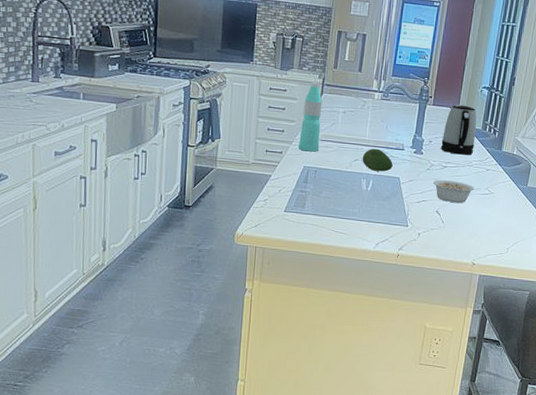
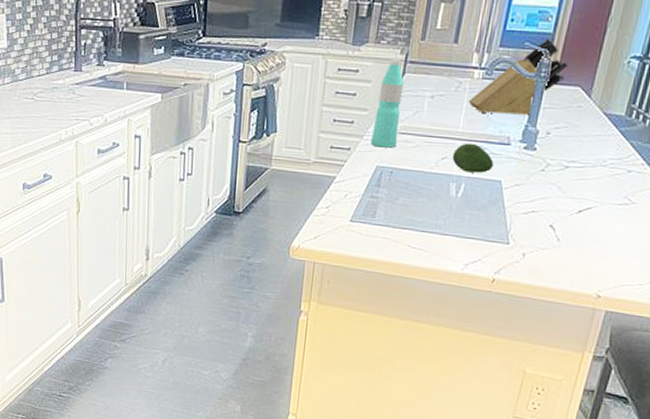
knife block: none [371,71,441,129] -> present [468,38,569,117]
legume: present [433,180,481,203] -> none [548,184,618,216]
kettle: present [441,104,477,155] -> none [562,82,619,152]

